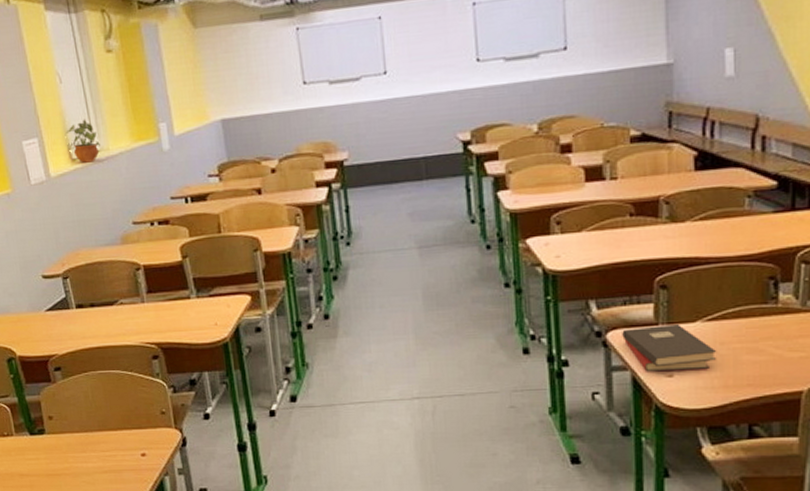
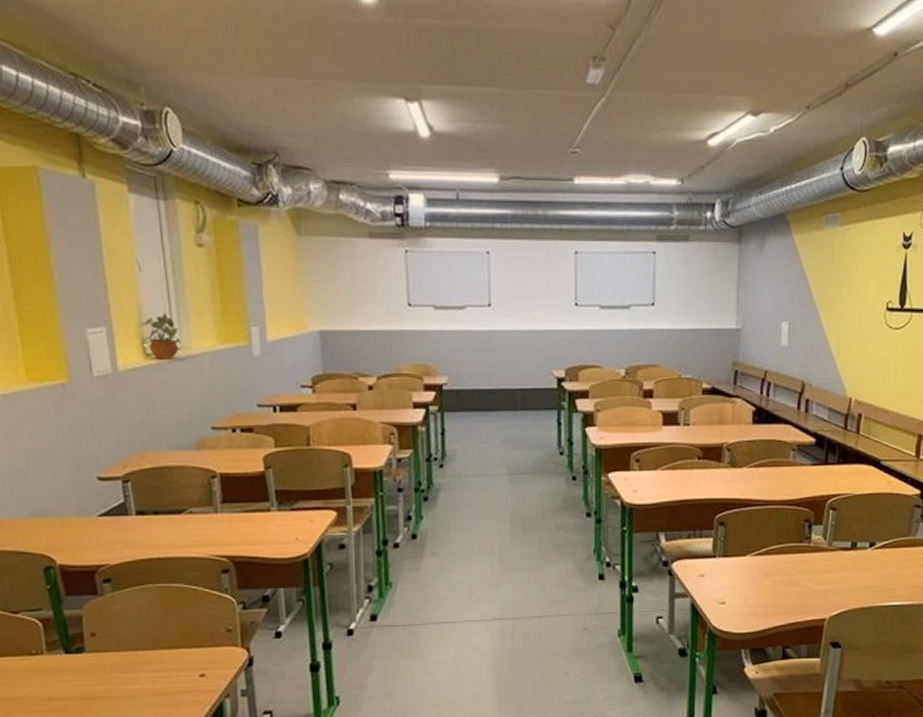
hardback book: present [622,323,717,372] -> none [685,557,762,599]

